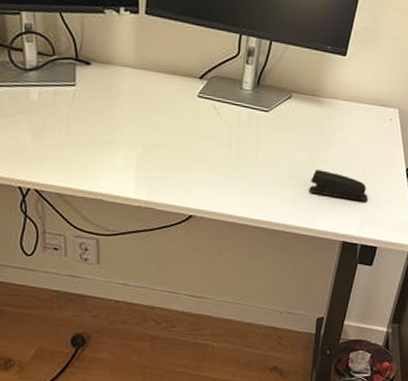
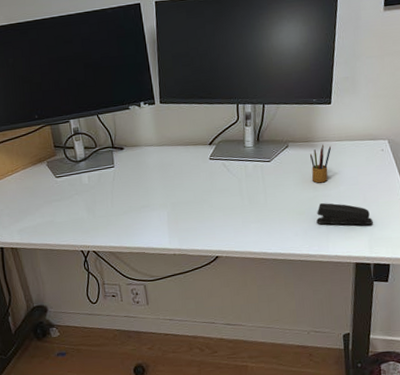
pencil box: none [311,101,339,147] -> present [310,144,332,183]

